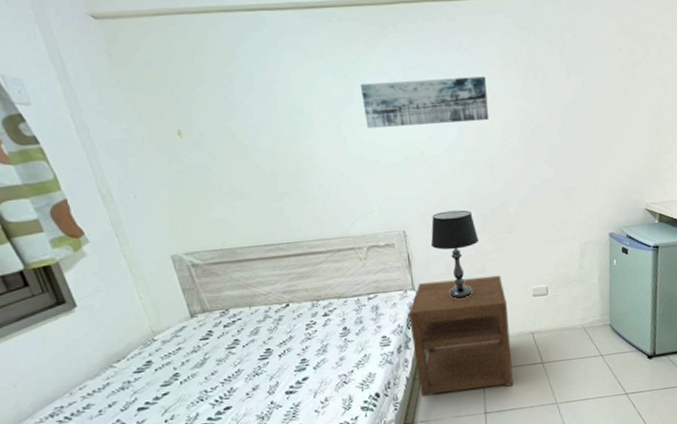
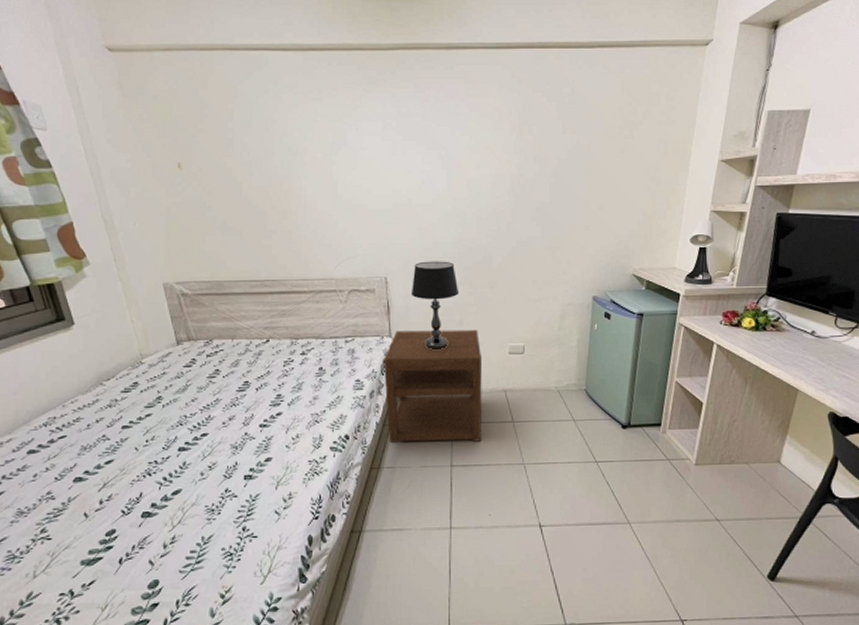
wall art: present [360,76,490,128] -> none [354,128,480,173]

